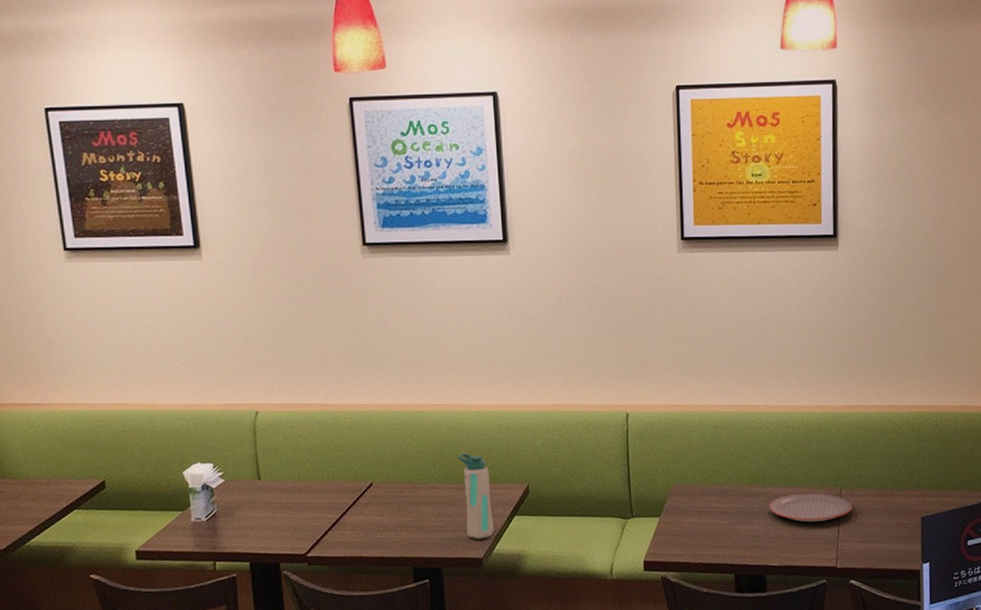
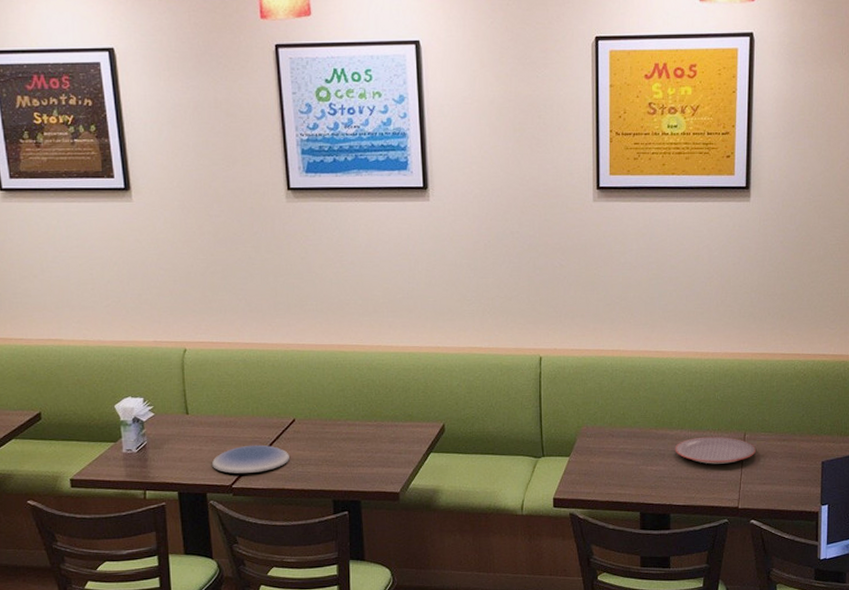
plate: none [285,510,367,542] -> present [211,444,290,473]
water bottle: present [458,452,494,539] -> none [377,391,410,474]

